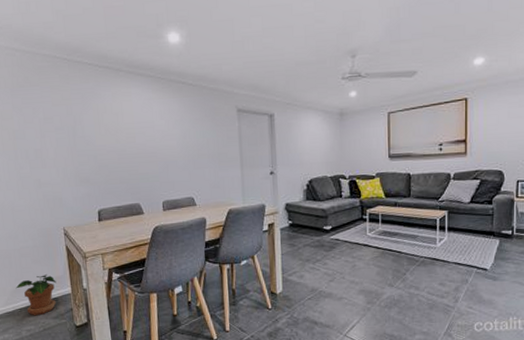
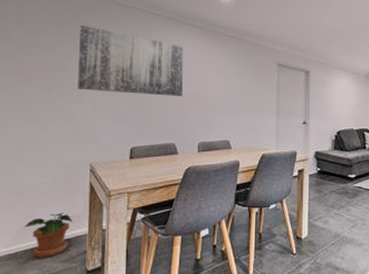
wall art: none [31,87,141,156] -> present [78,24,184,97]

